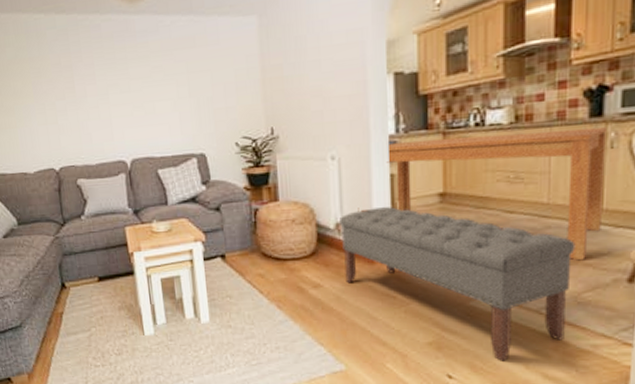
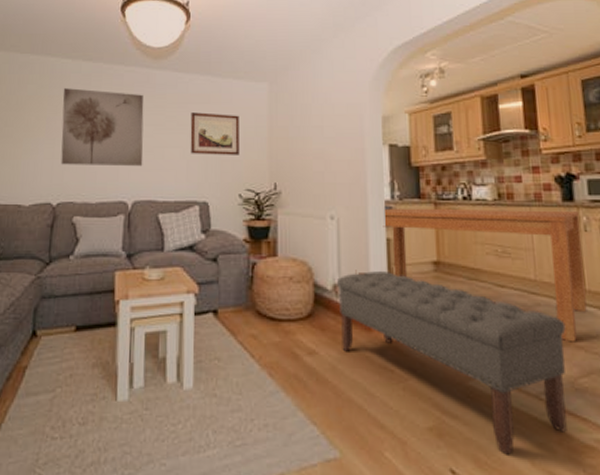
wall art: none [42,45,136,130] -> present [60,88,144,167]
wall art: none [177,57,232,105] -> present [190,112,239,155]

